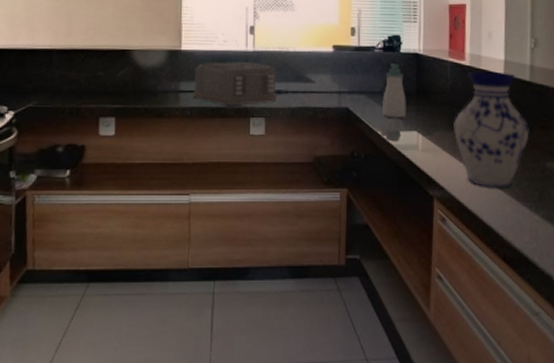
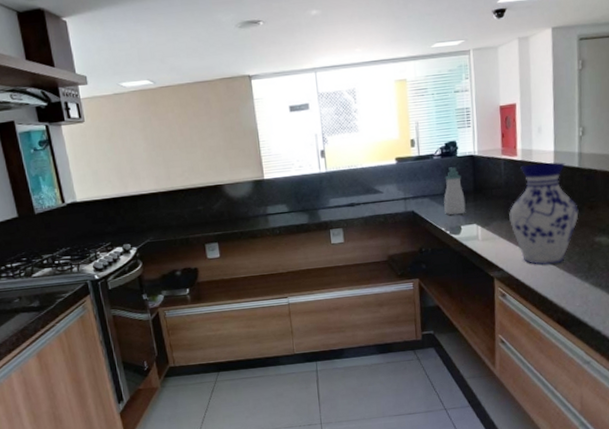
toaster: present [193,62,277,106] -> none [278,181,351,222]

